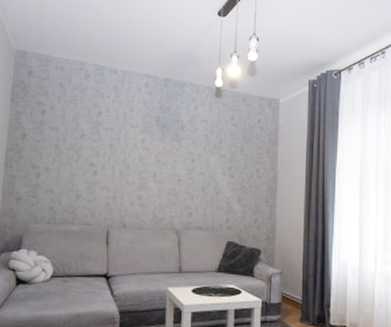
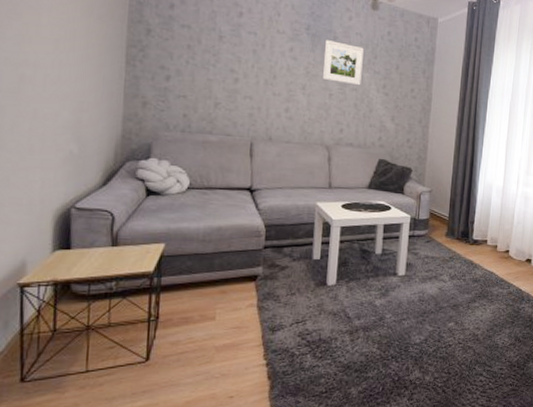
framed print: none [171,129,209,170] -> present [322,40,364,86]

